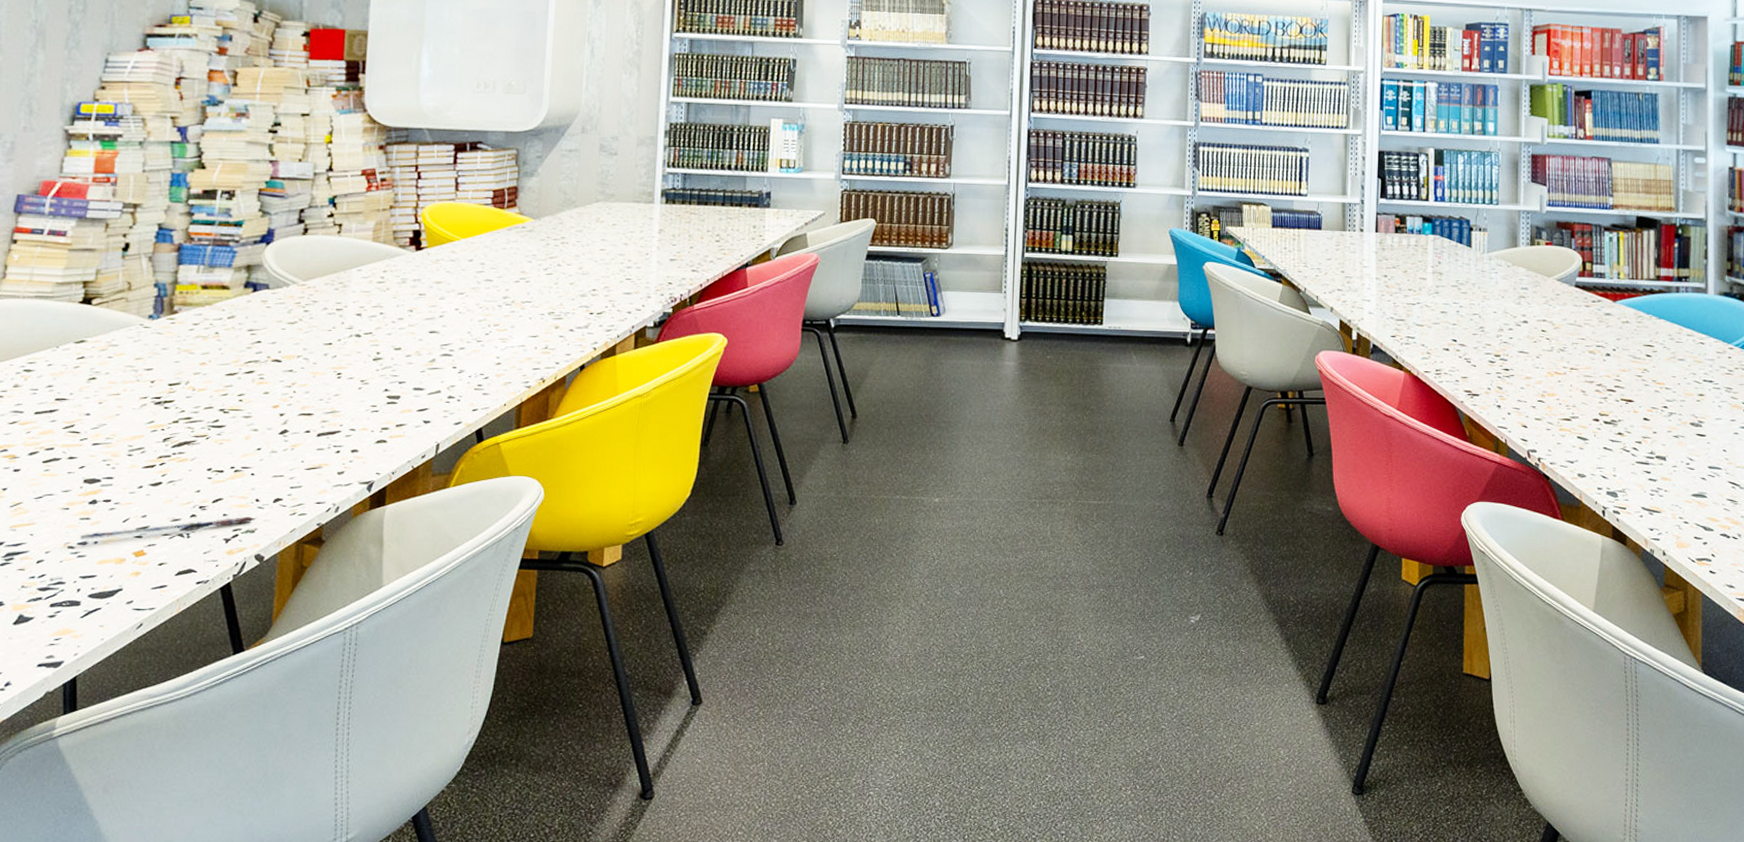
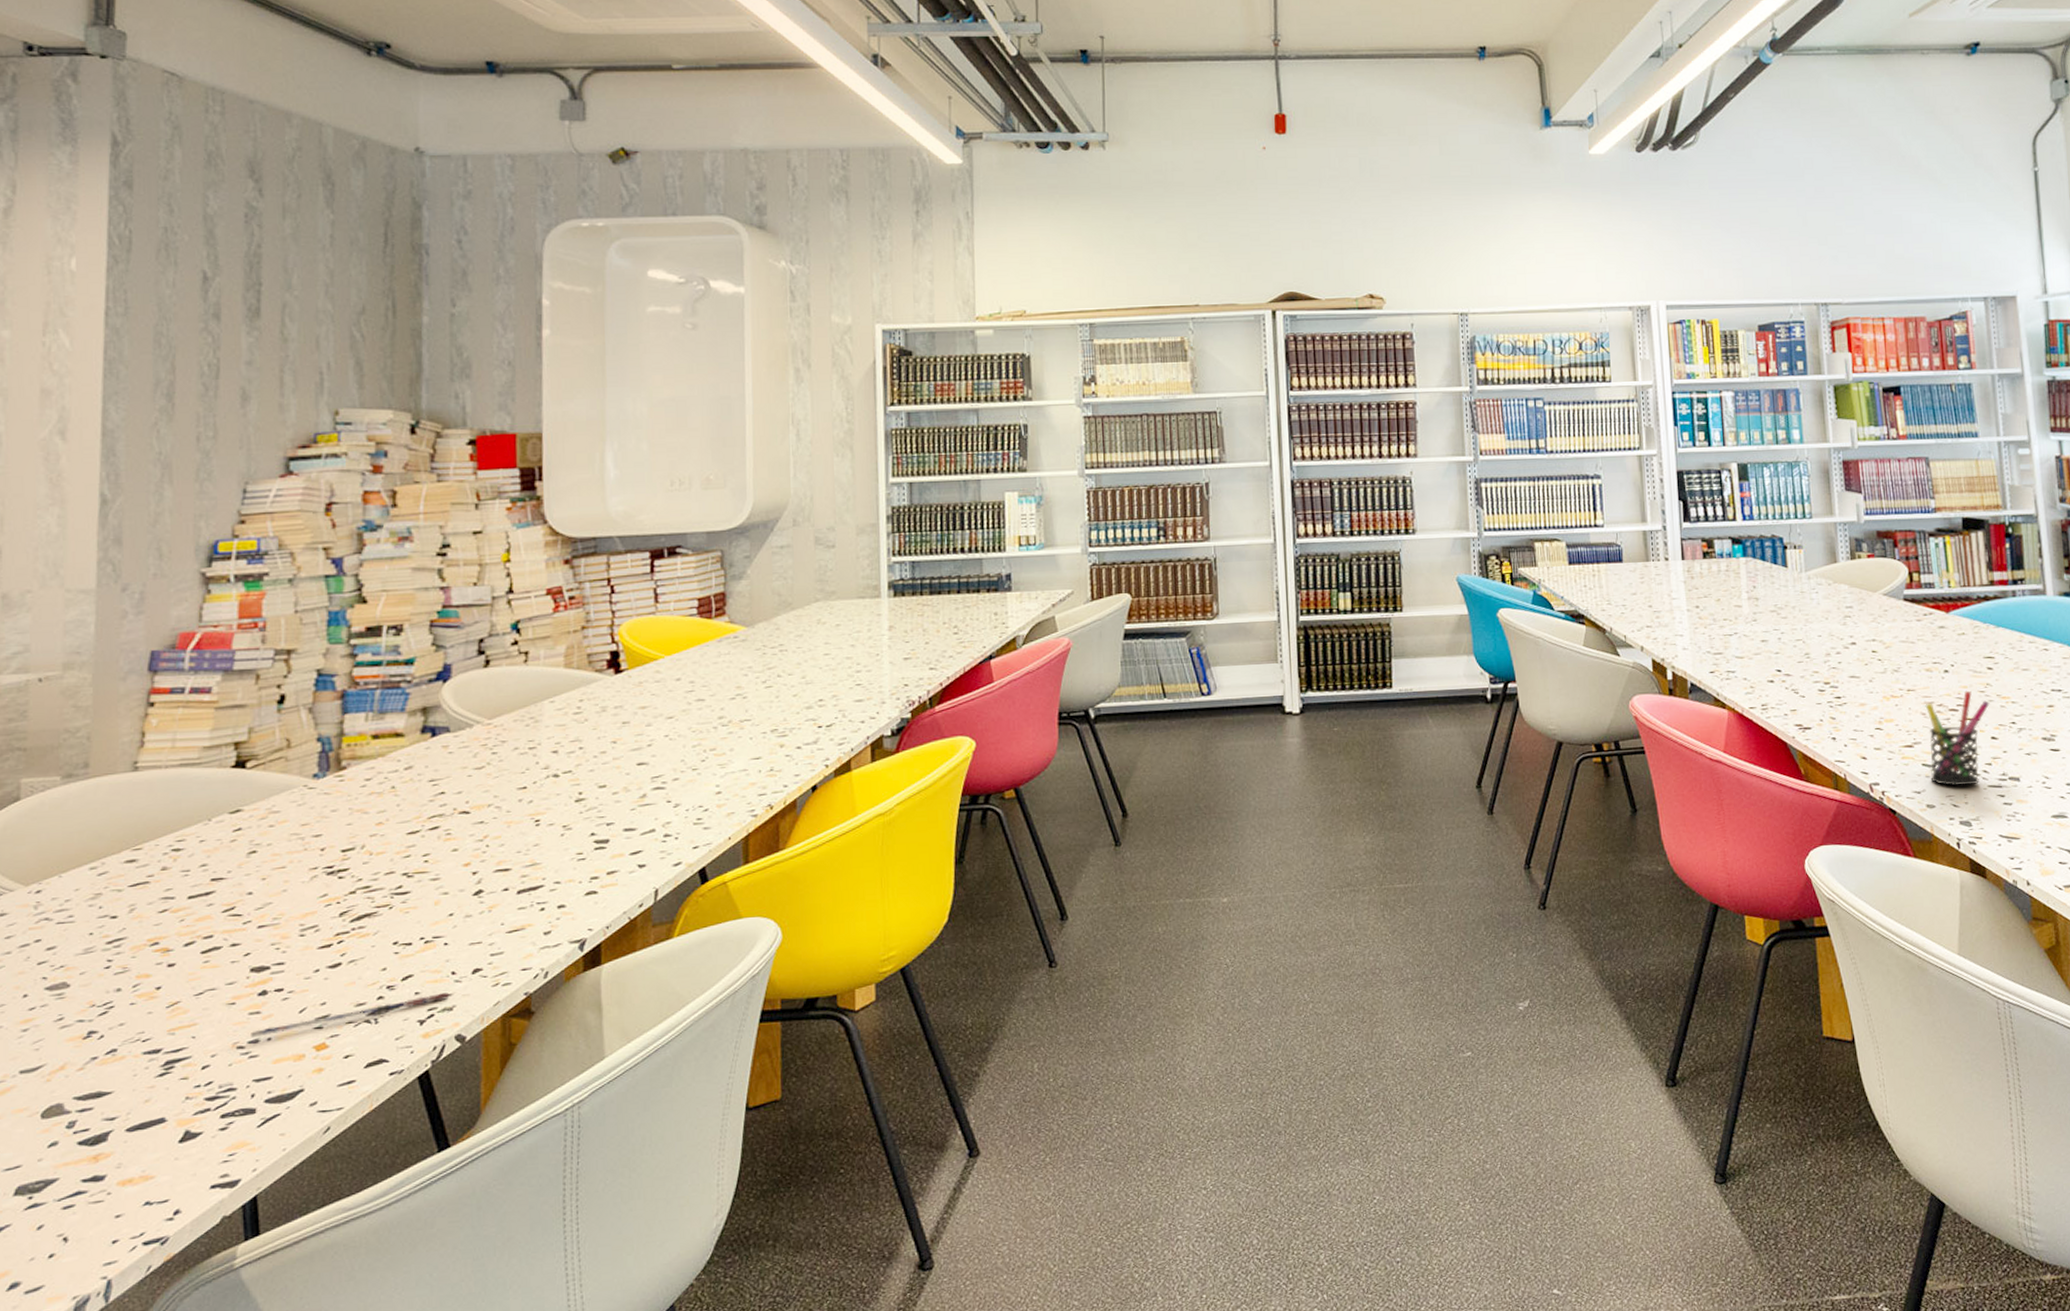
pen holder: none [1584,374,1645,460] -> present [1925,690,1990,786]

